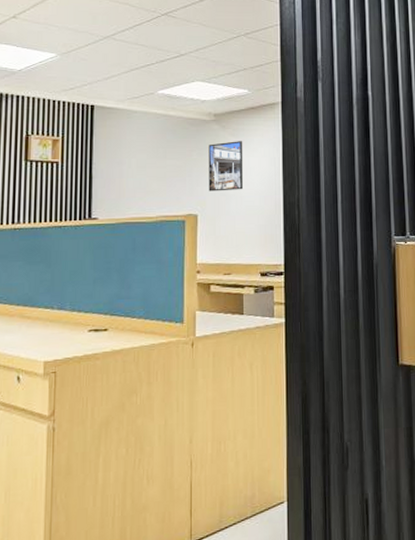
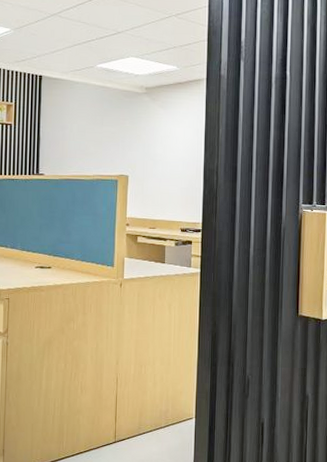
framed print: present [208,141,244,192] -> none [138,112,170,157]

